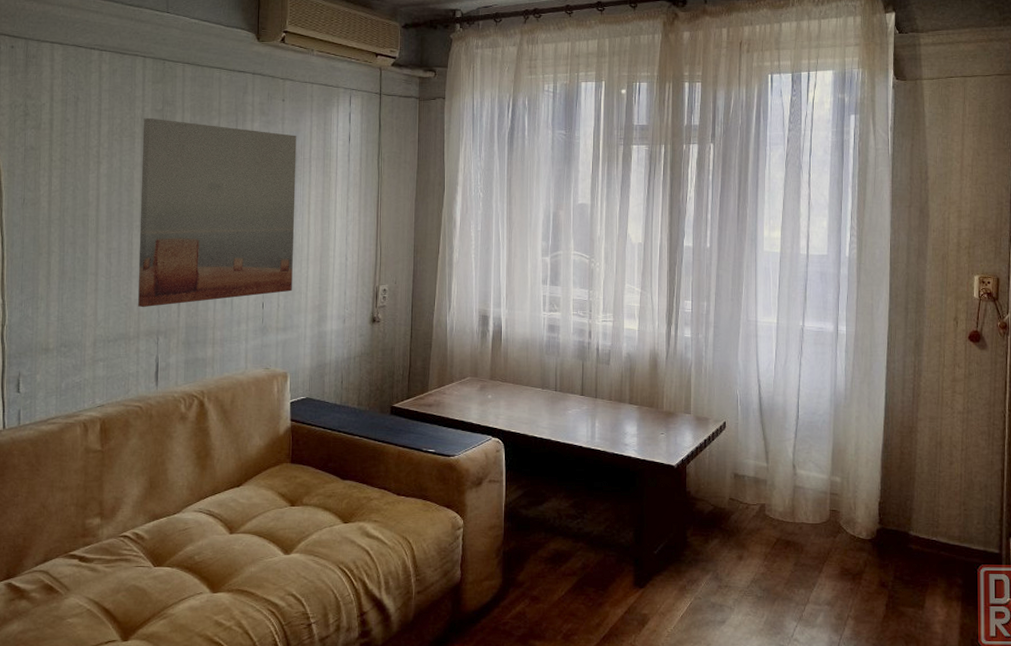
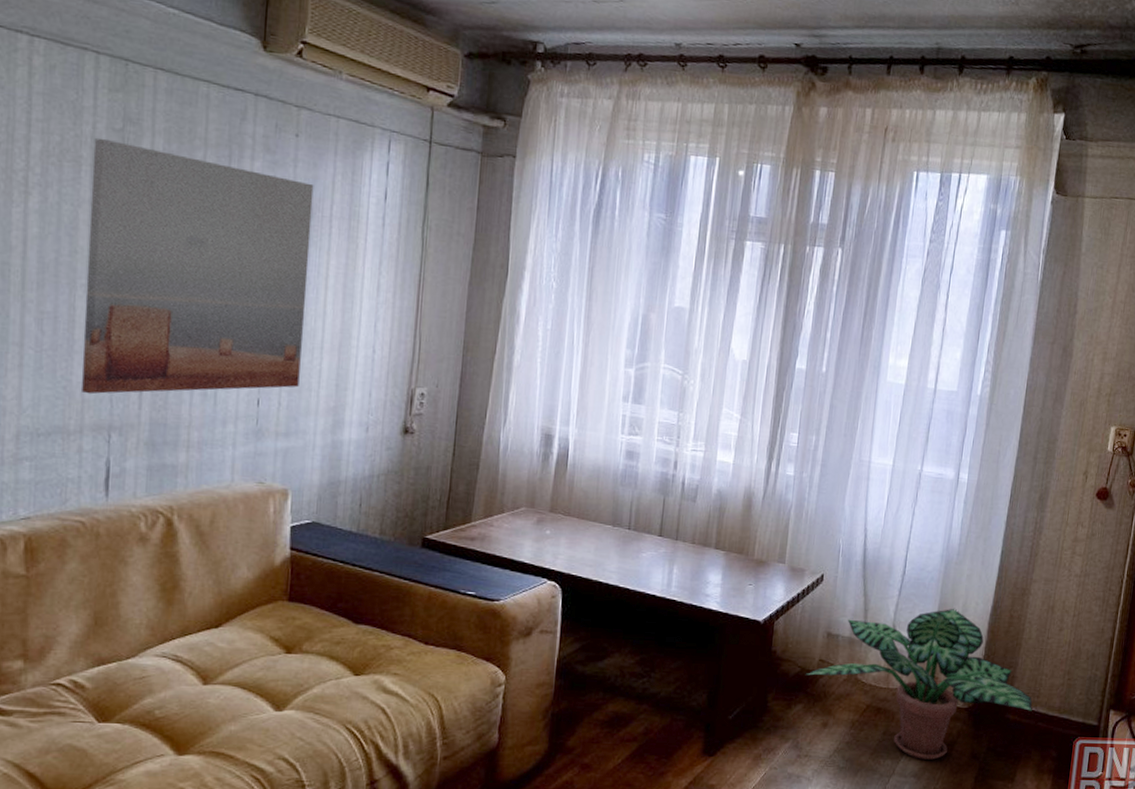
potted plant: none [718,447,934,588] -> present [805,608,1033,760]

